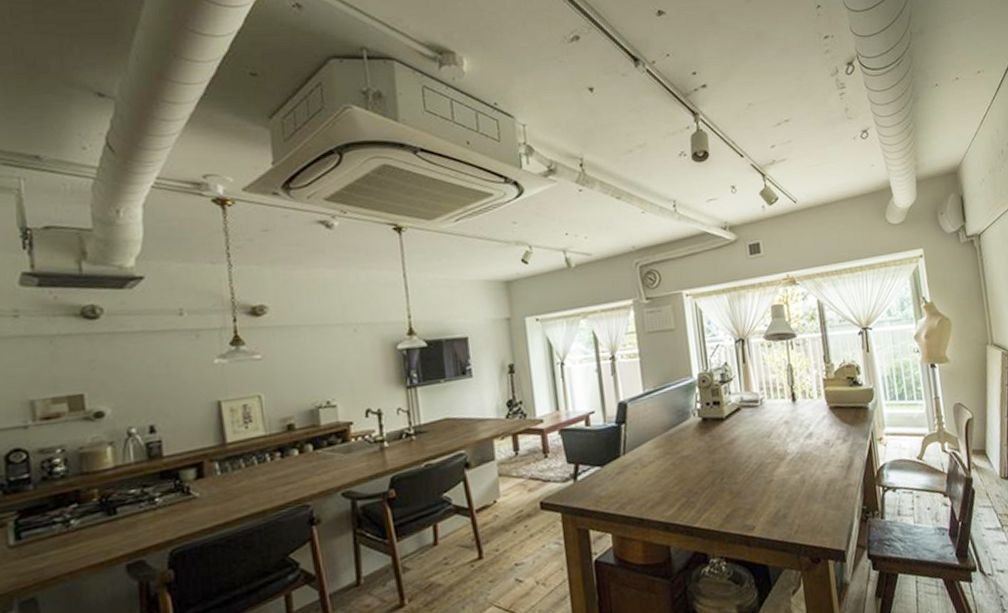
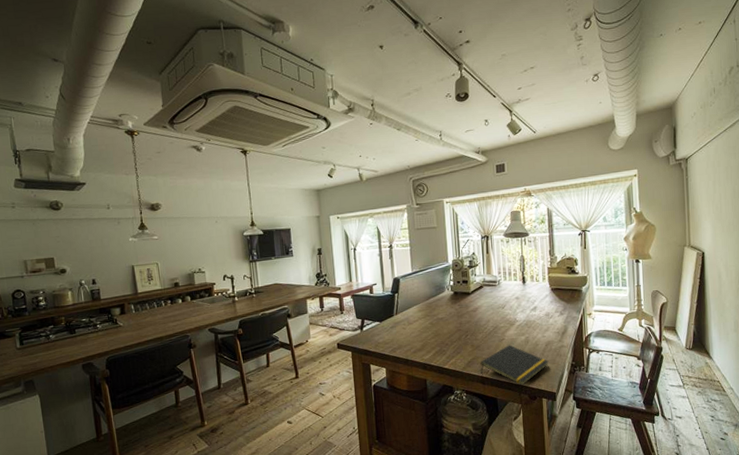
notepad: none [742,487,833,545] -> present [480,345,549,386]

